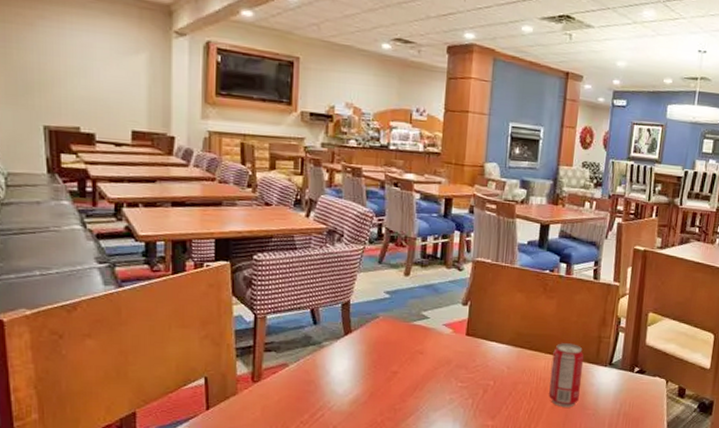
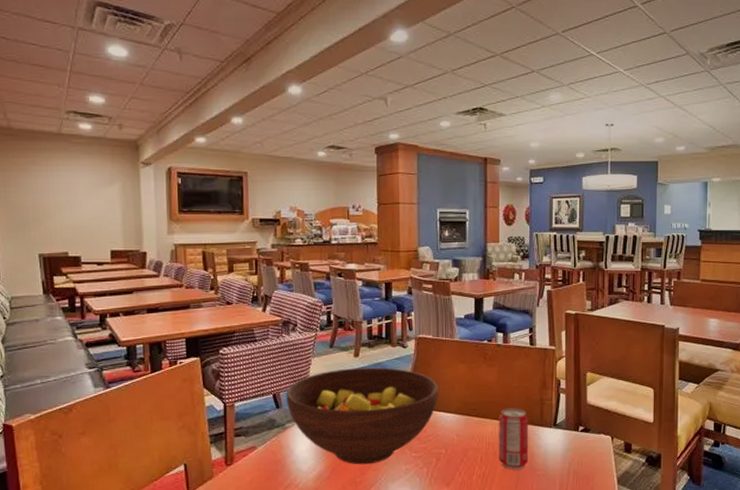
fruit bowl: none [325,287,493,392] -> present [286,367,438,465]

